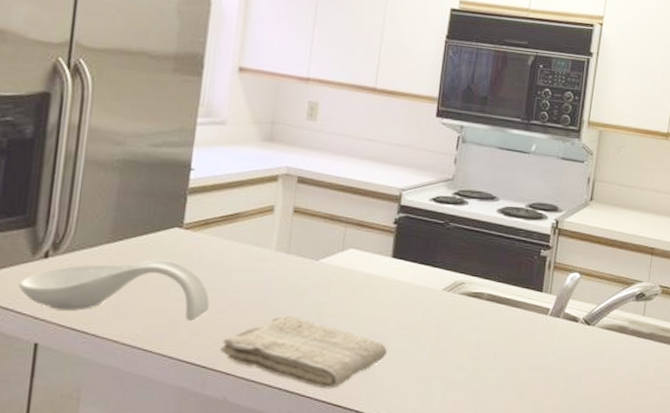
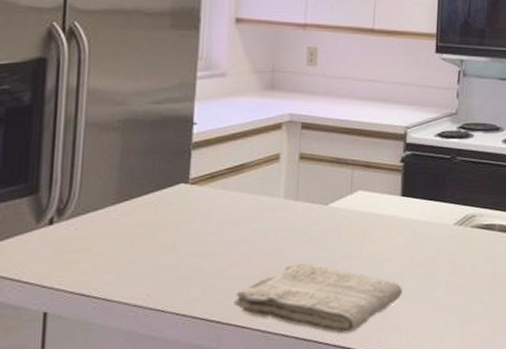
spoon rest: present [19,259,209,322] -> none [25,216,220,277]

